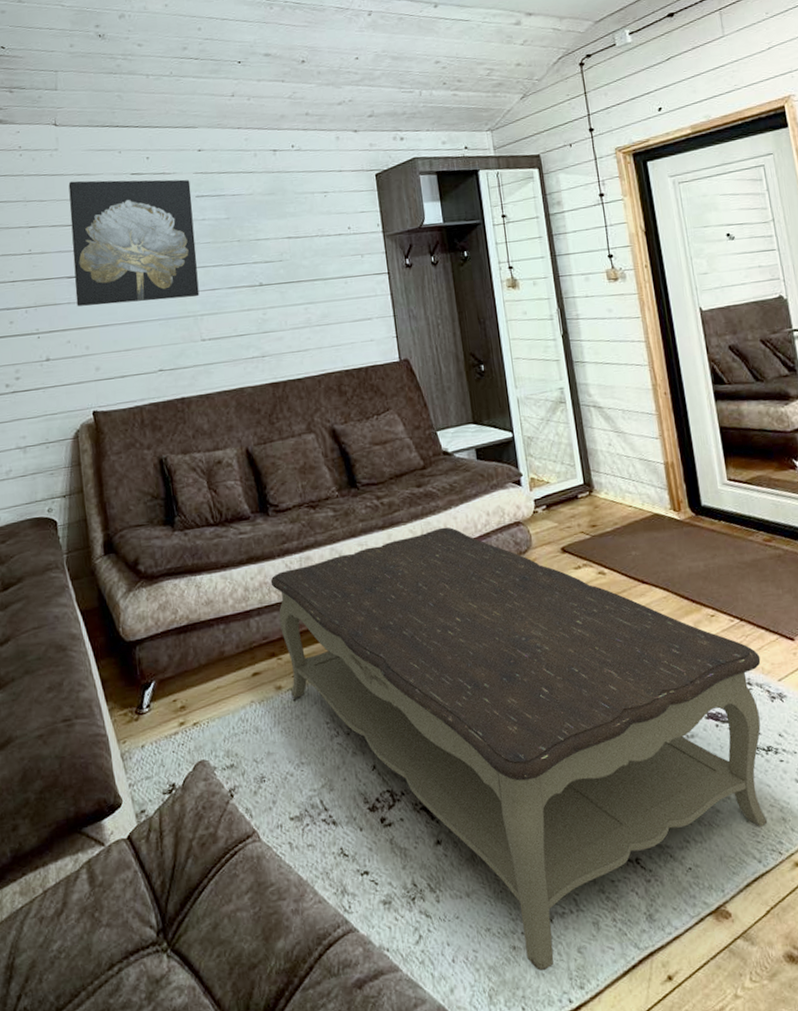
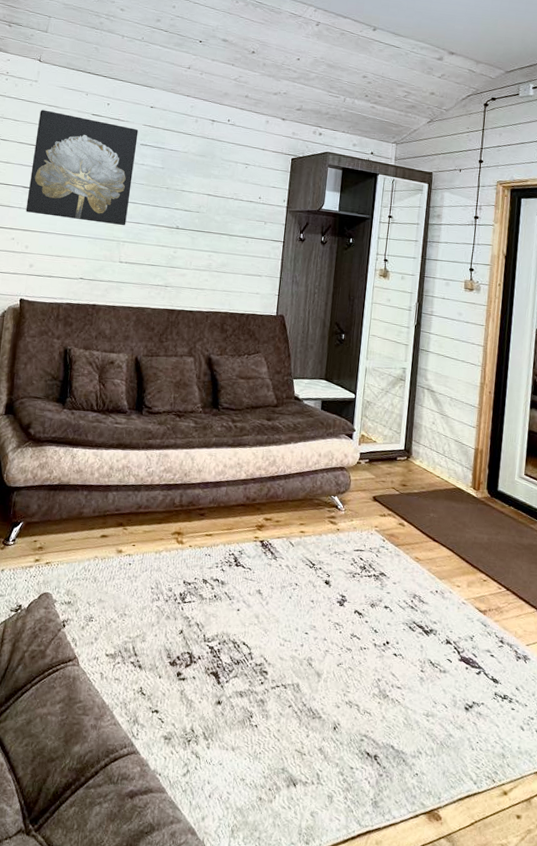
coffee table: present [270,527,768,971] -> none [128,457,516,823]

